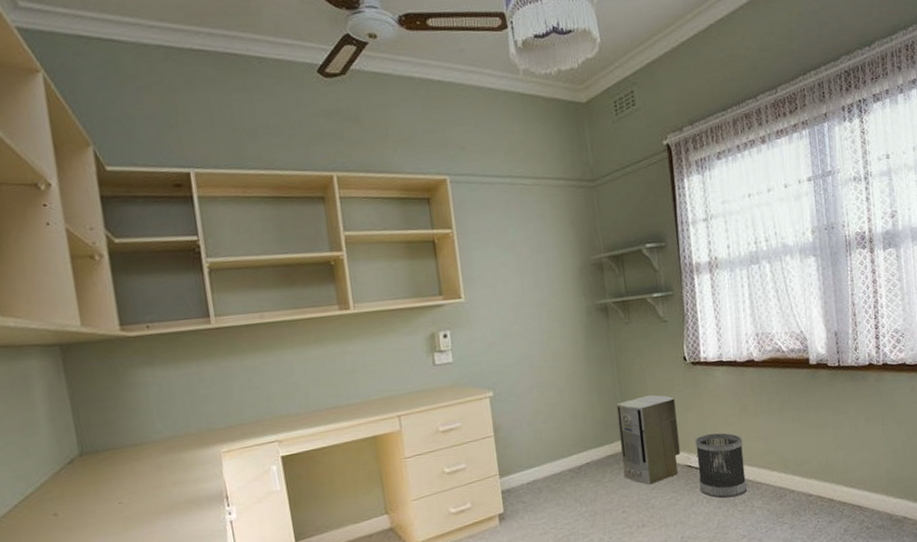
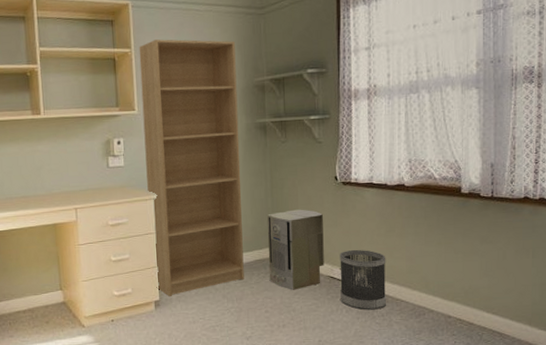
bookshelf: none [461,216,597,507] -> present [139,39,244,296]

